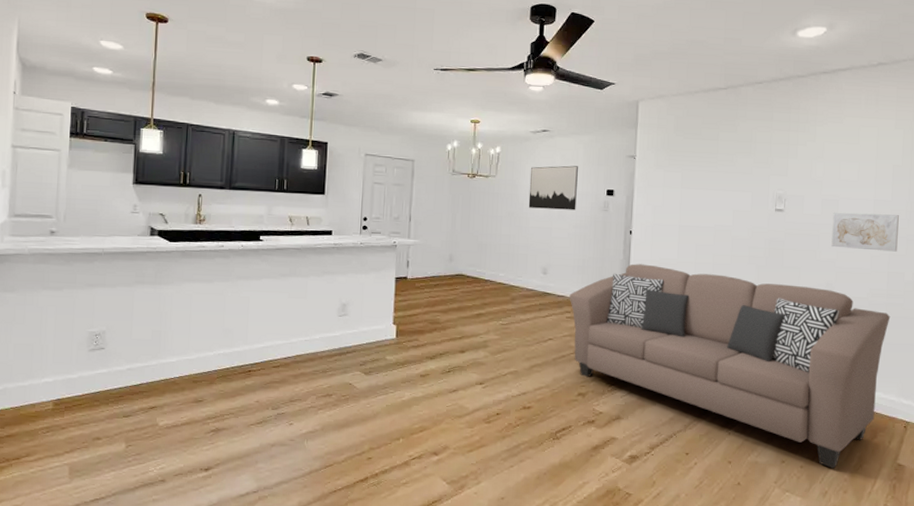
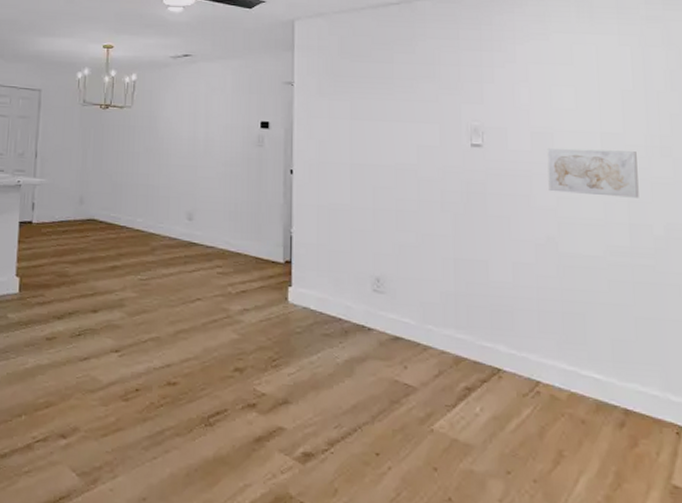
wall art: present [528,165,578,210] -> none [169,94,226,146]
sofa: present [569,264,891,468] -> none [220,209,640,486]

